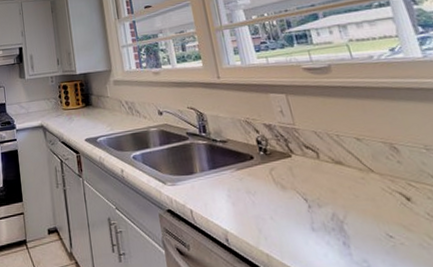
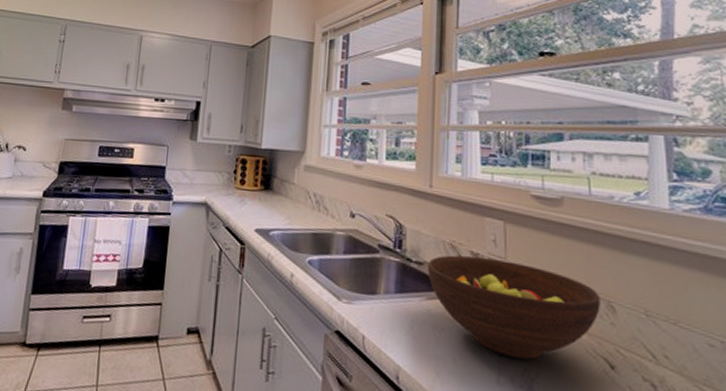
fruit bowl: none [230,126,386,206] -> present [428,255,600,360]

